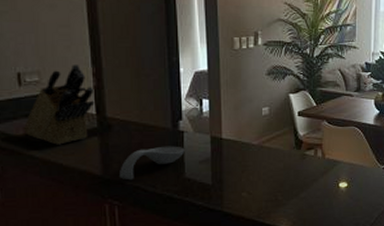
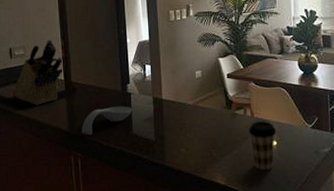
coffee cup: none [319,162,348,214] -> present [249,121,277,171]

